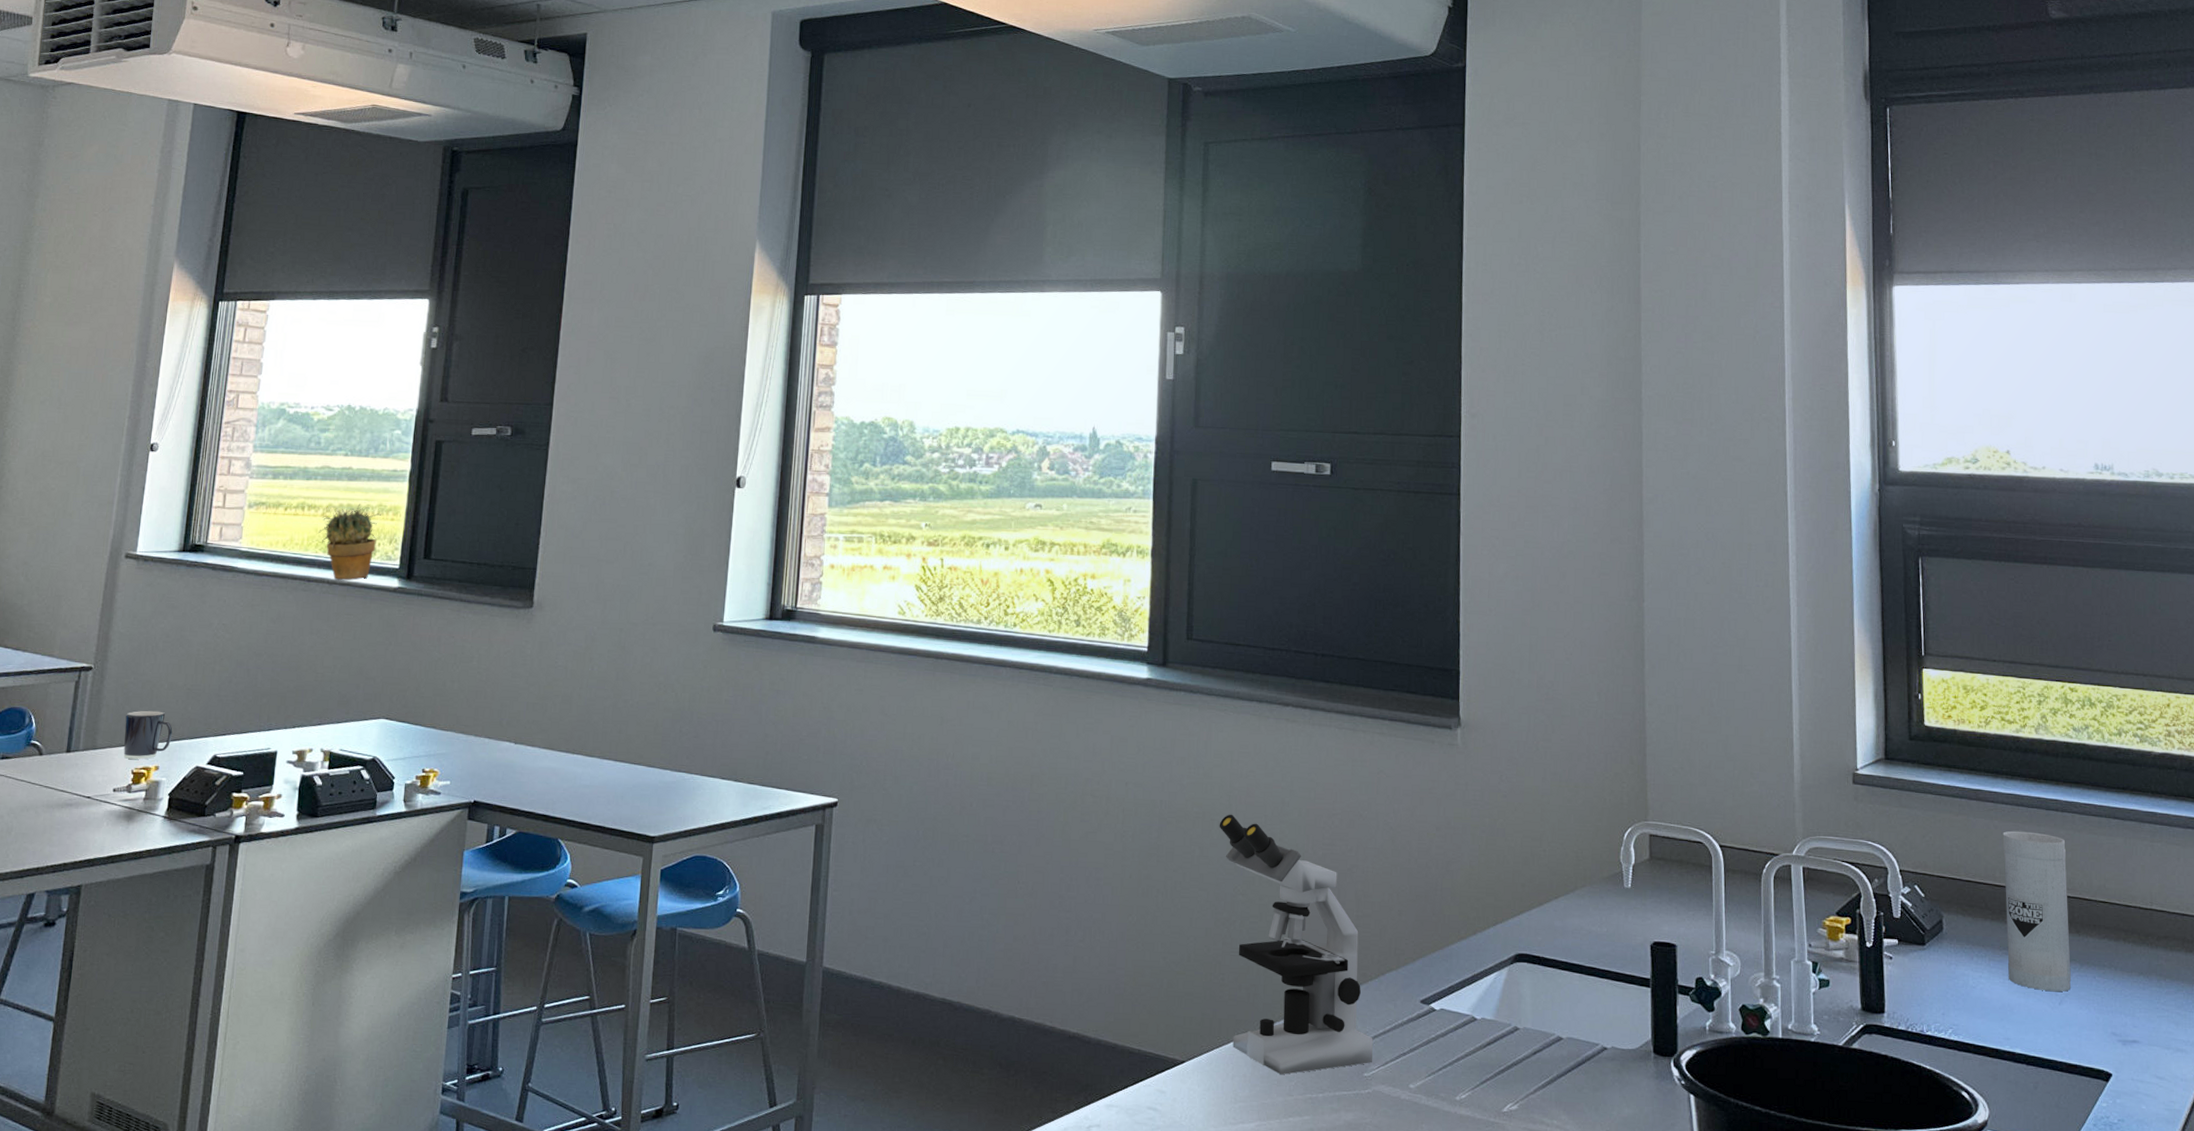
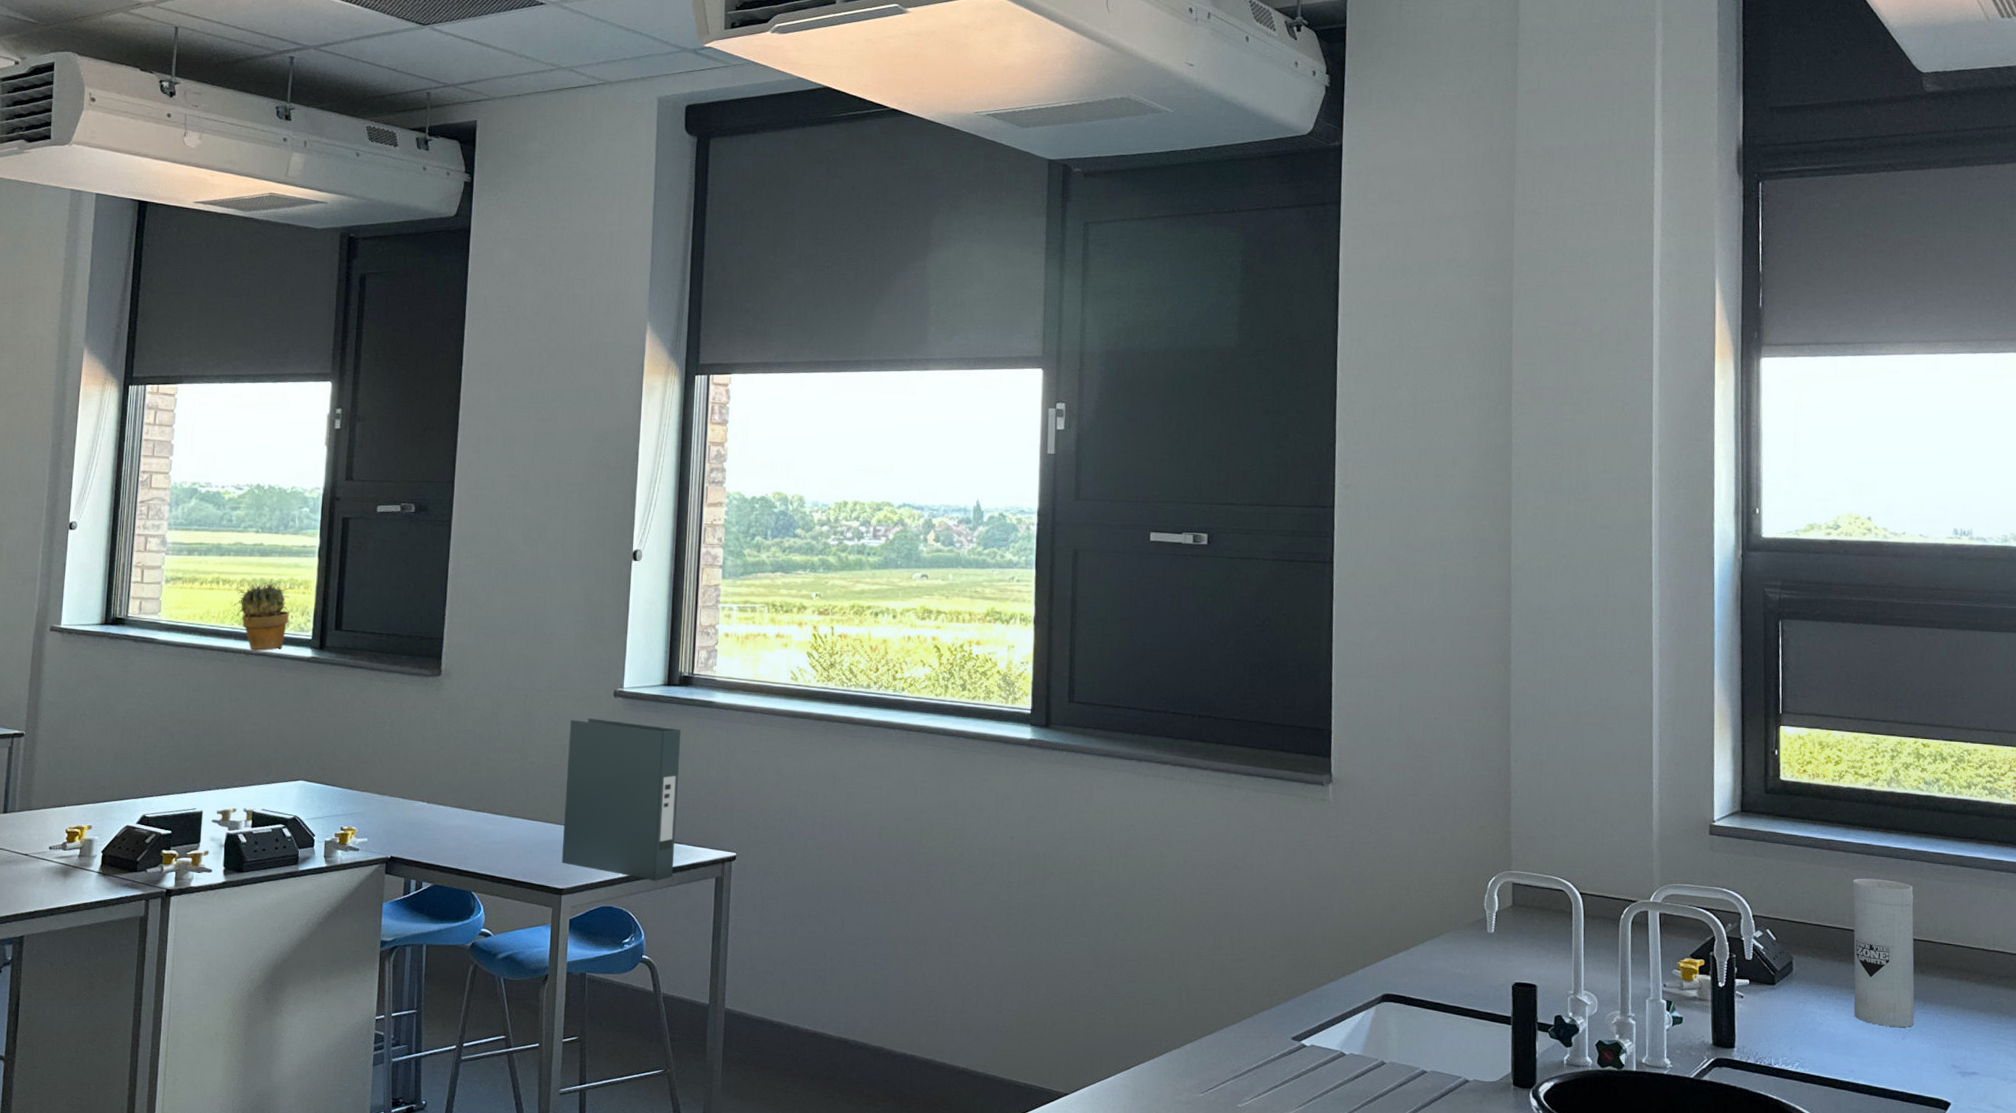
mug: present [123,710,173,760] -> none [57,773,103,820]
binder: none [654,654,783,828] -> present [561,718,681,880]
microscope: present [1219,814,1373,1075] -> none [1100,865,1247,1106]

